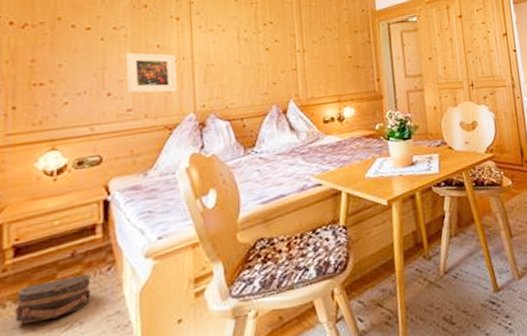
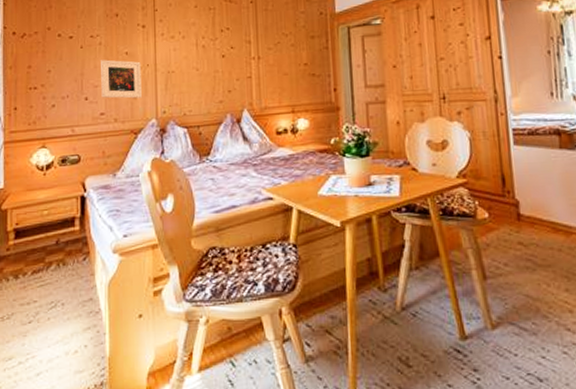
hat box: present [15,274,92,324] -> none [15,261,71,297]

